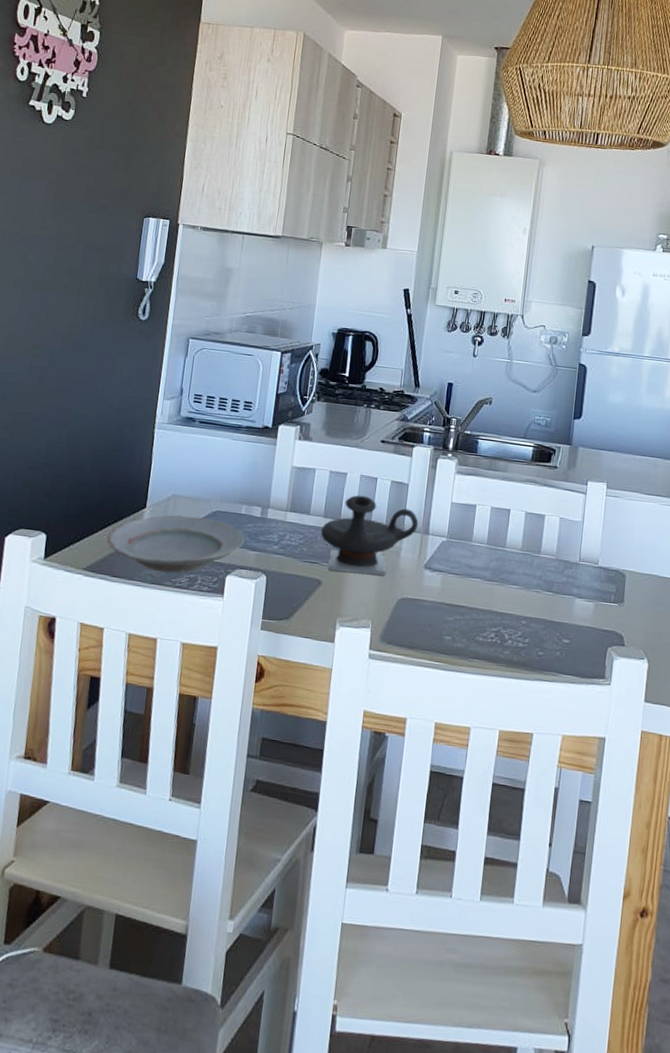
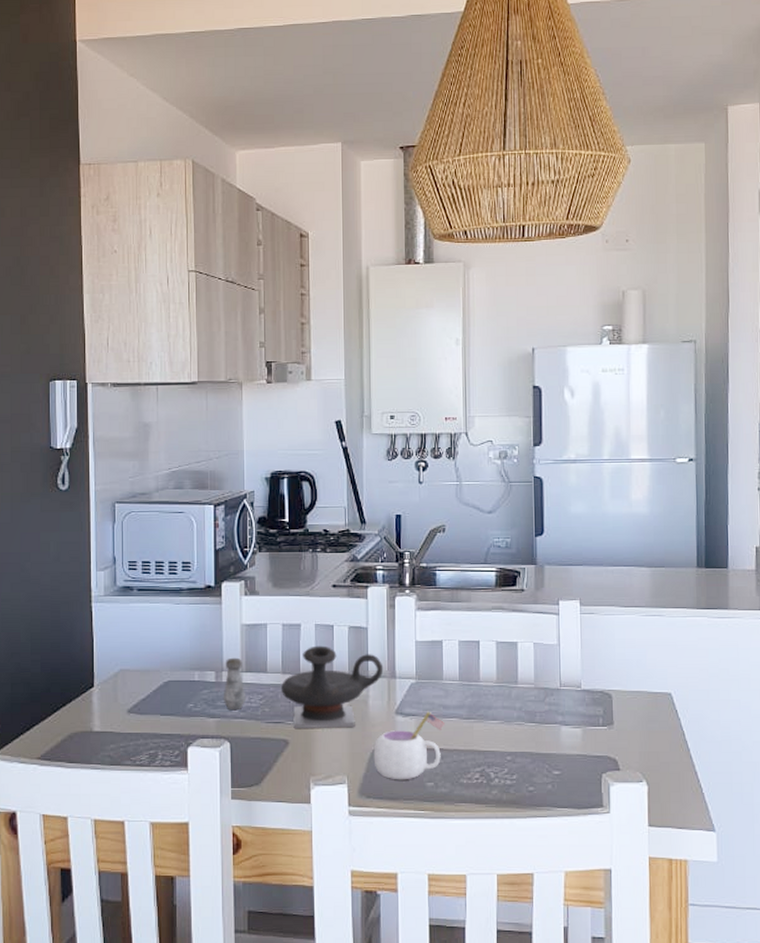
plate: present [107,515,245,573] -> none [58,689,201,752]
salt shaker: none [265,496,288,547] -> present [223,657,245,711]
mug: none [398,569,468,631] -> present [373,711,444,780]

